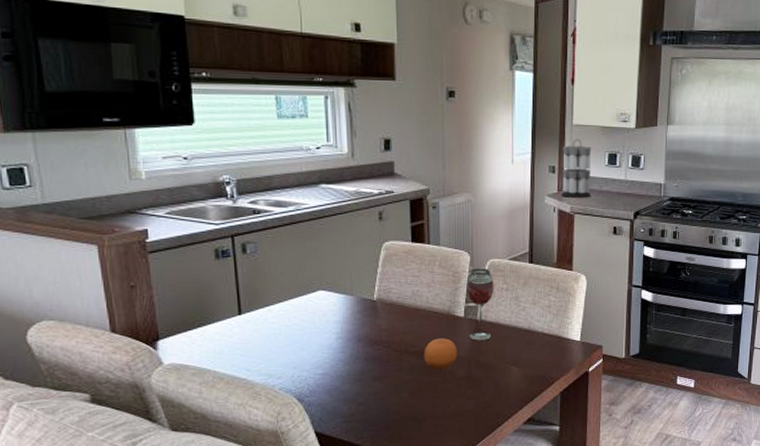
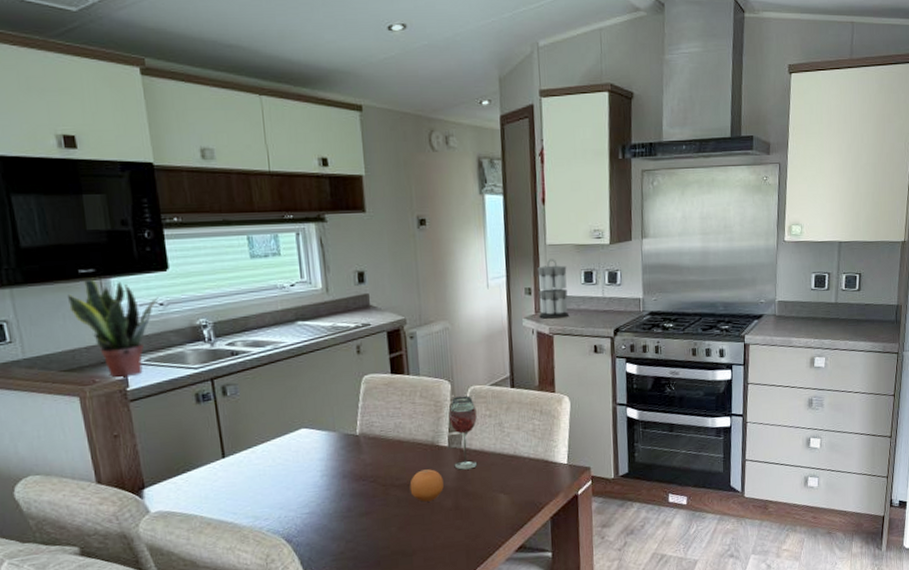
potted plant: none [91,128,183,229] -> present [68,279,159,378]

